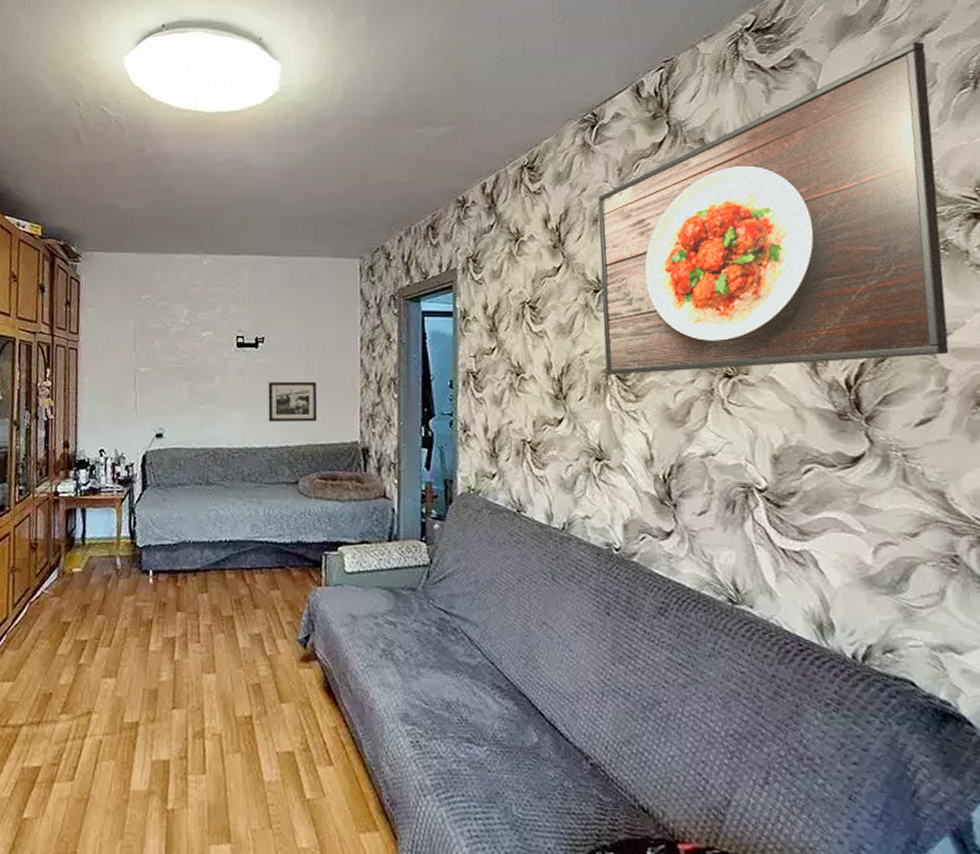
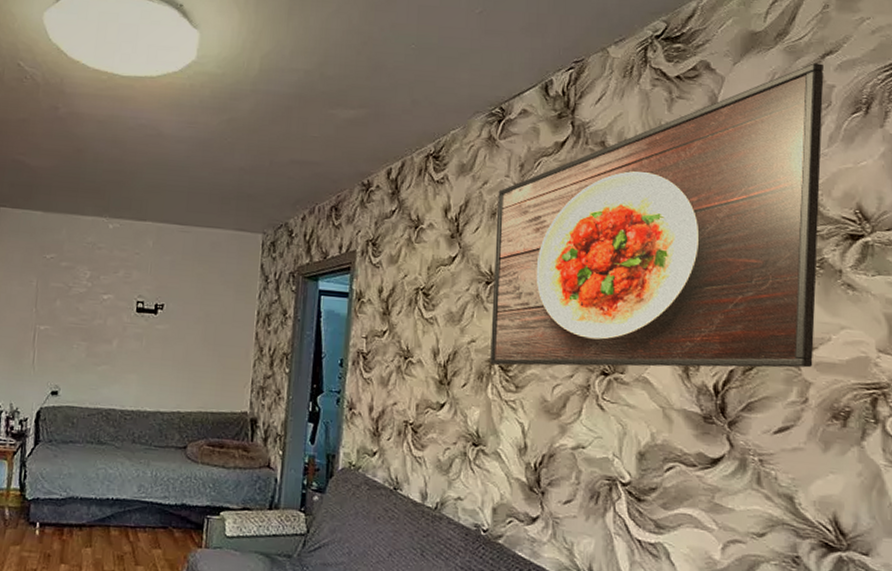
picture frame: present [268,381,318,423] -> none [161,348,212,391]

